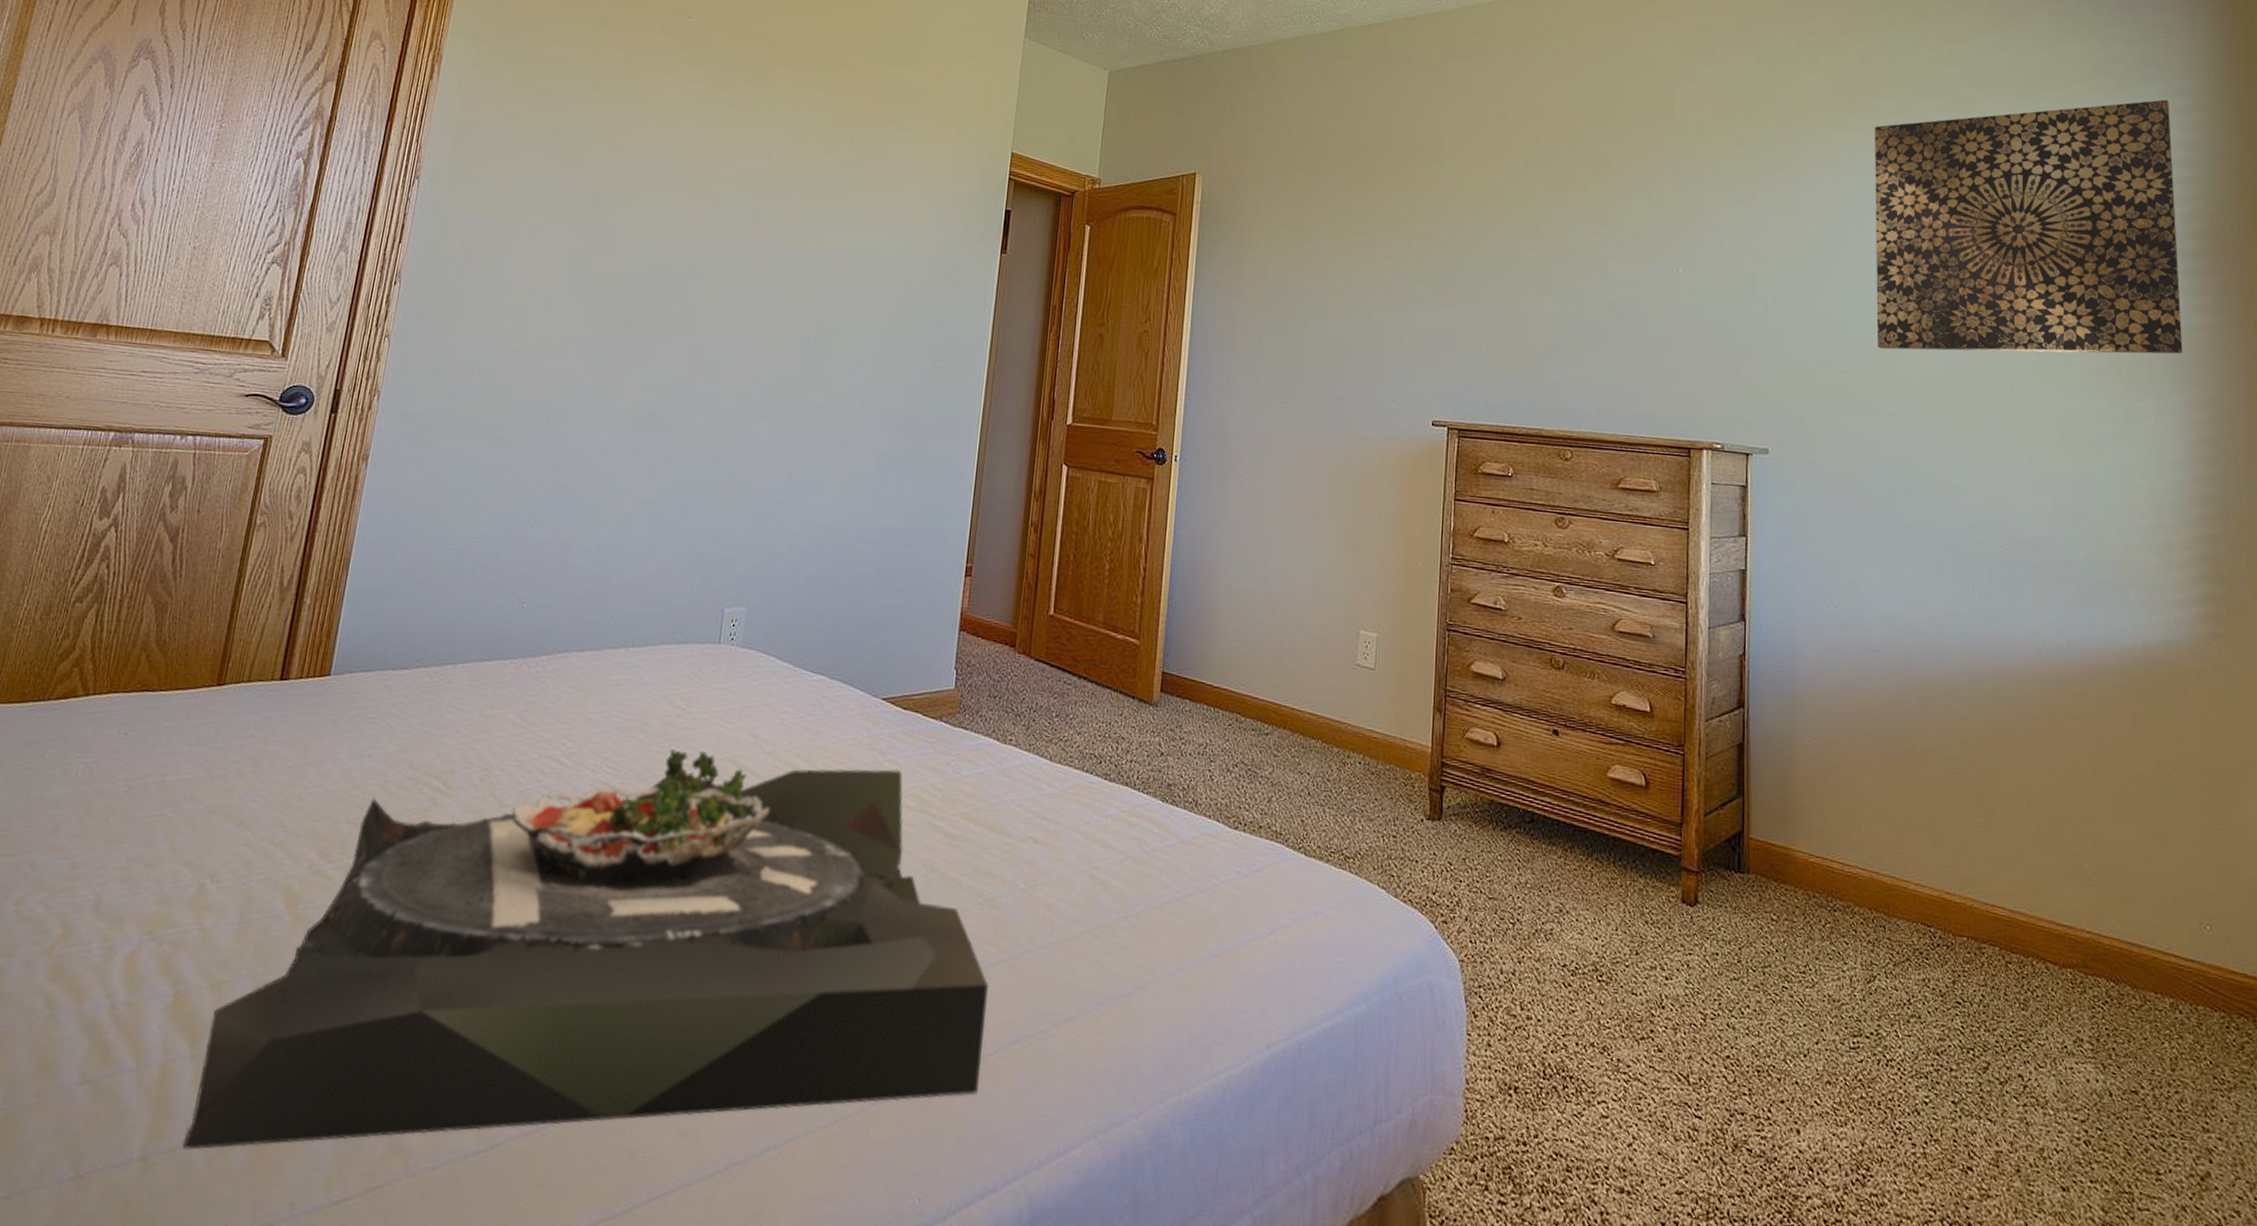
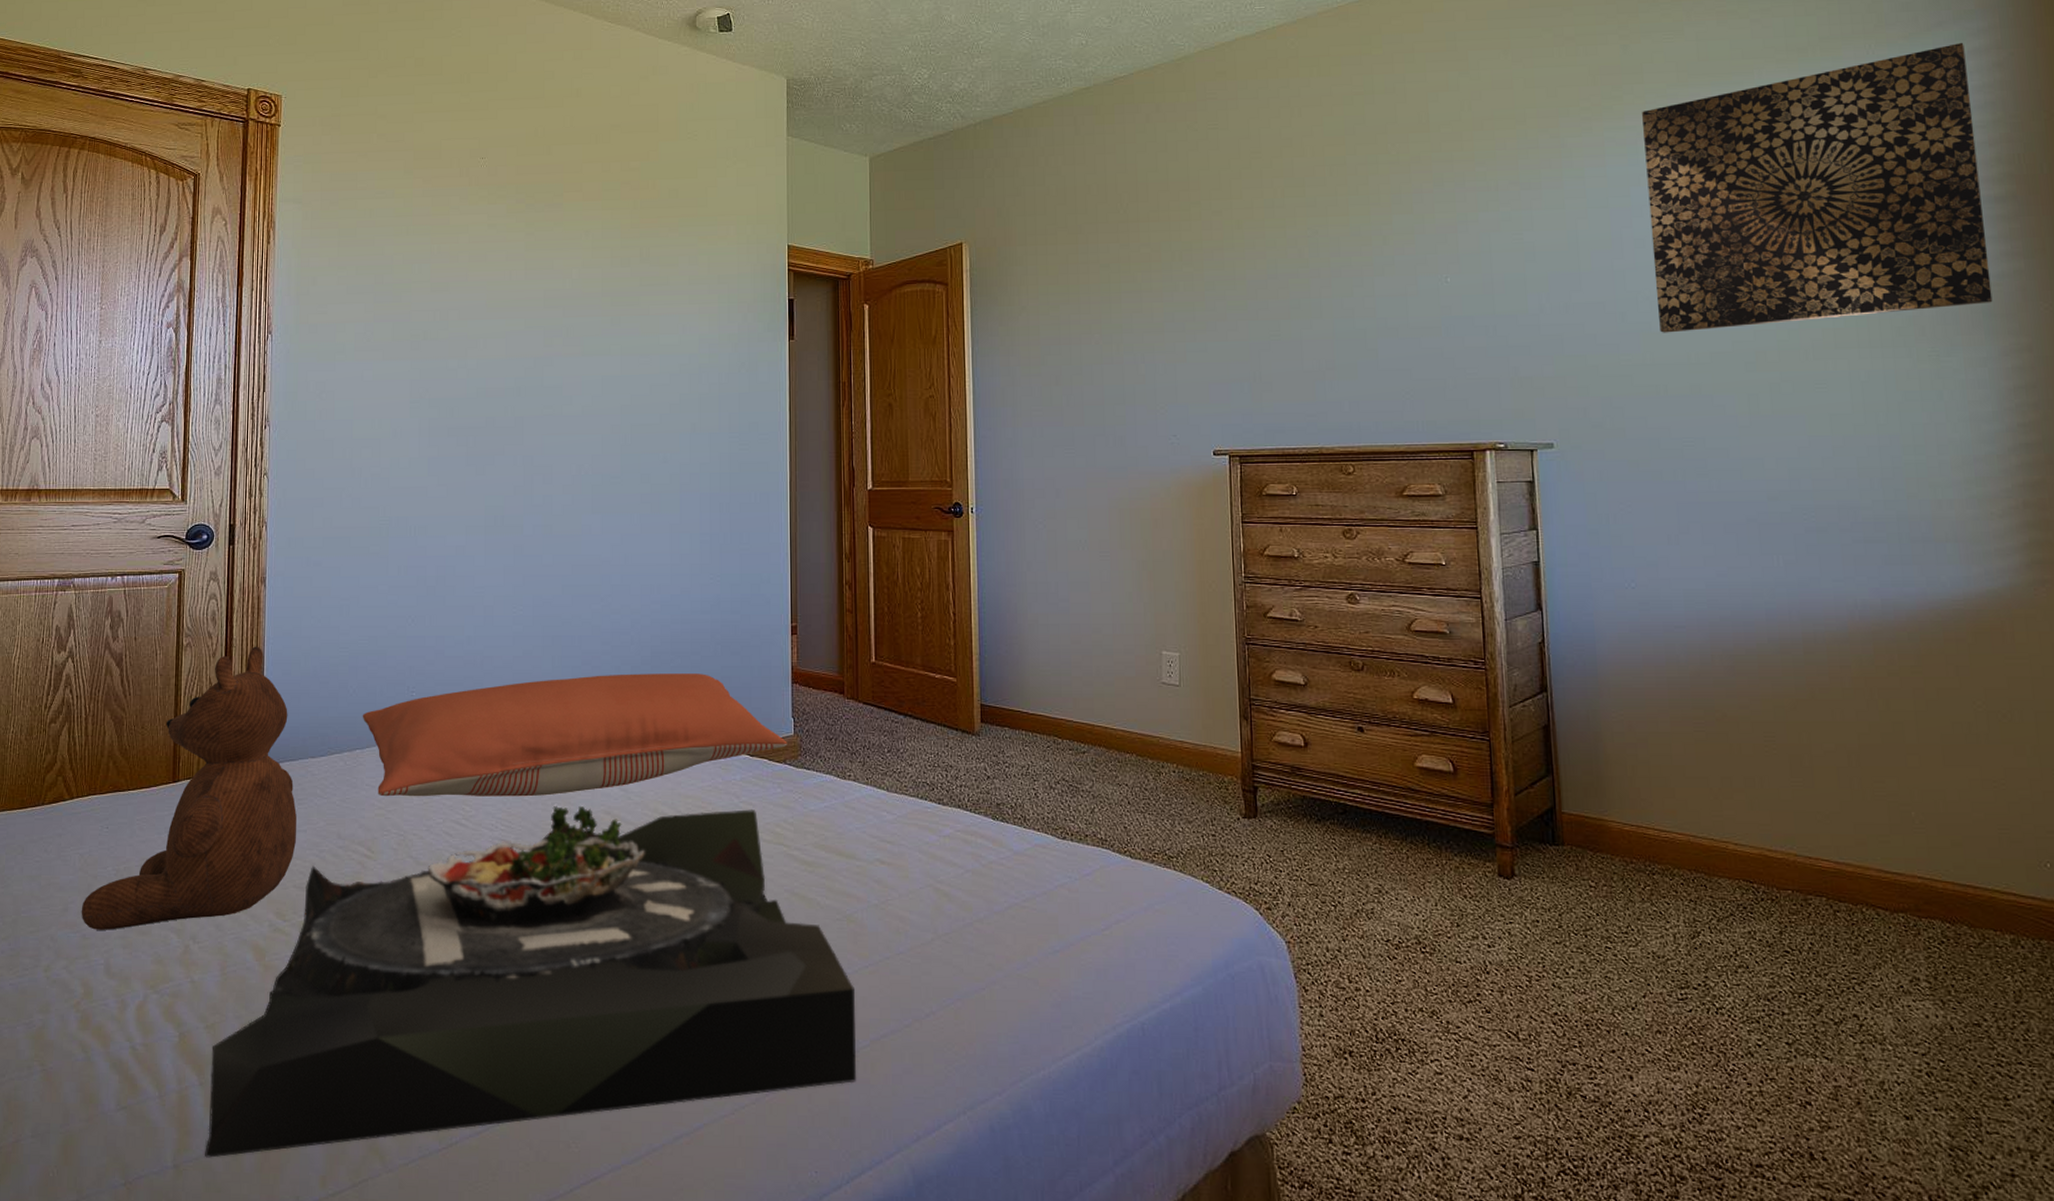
teddy bear: none [74,533,372,859] -> present [81,646,297,930]
pillow: none [459,602,946,736] -> present [362,674,787,797]

